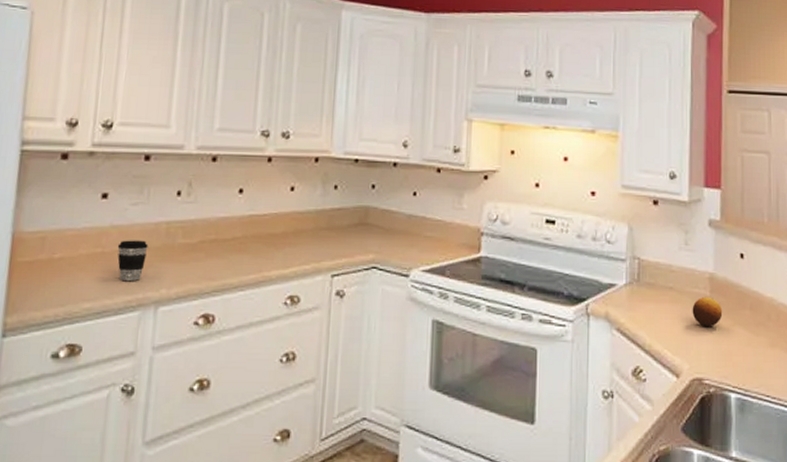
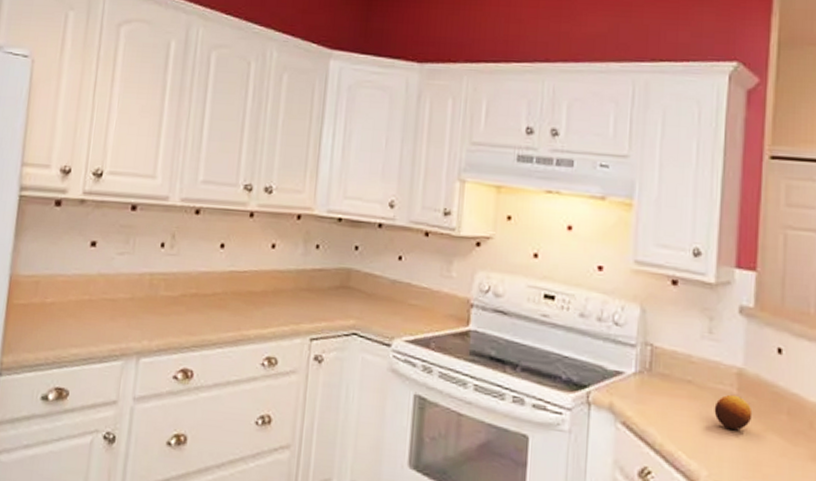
coffee cup: present [117,240,148,282] -> none [103,289,133,331]

